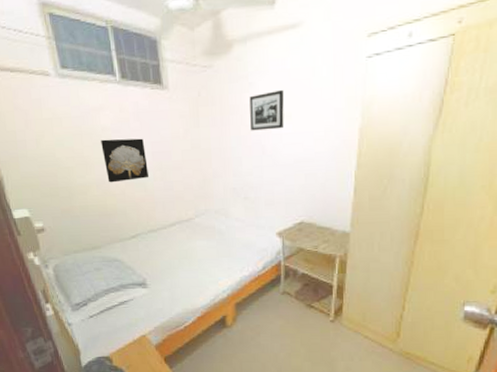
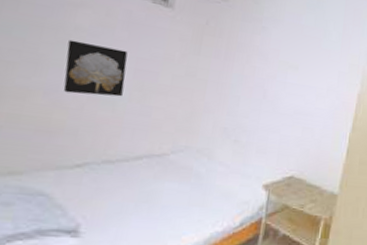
picture frame: present [249,89,284,131] -> none [255,38,294,78]

